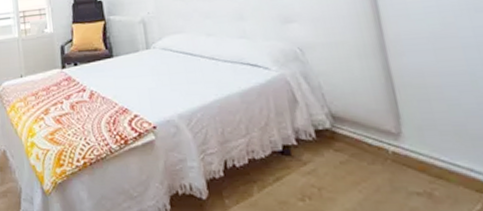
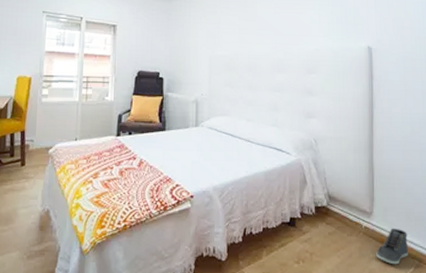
sneaker: none [416,151,470,201] -> present [376,228,409,265]

